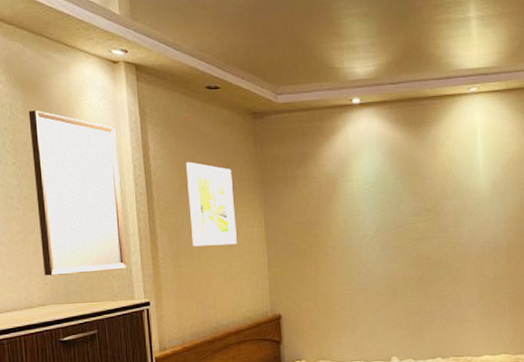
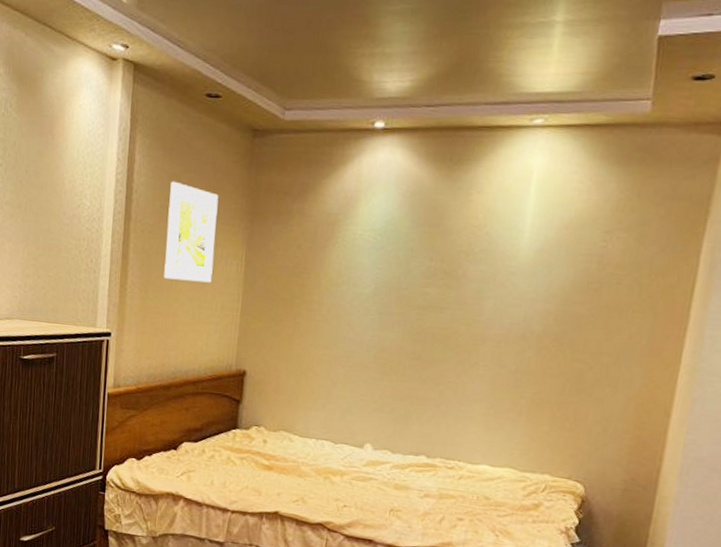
home mirror: present [28,110,128,276] -> none [14,108,104,293]

